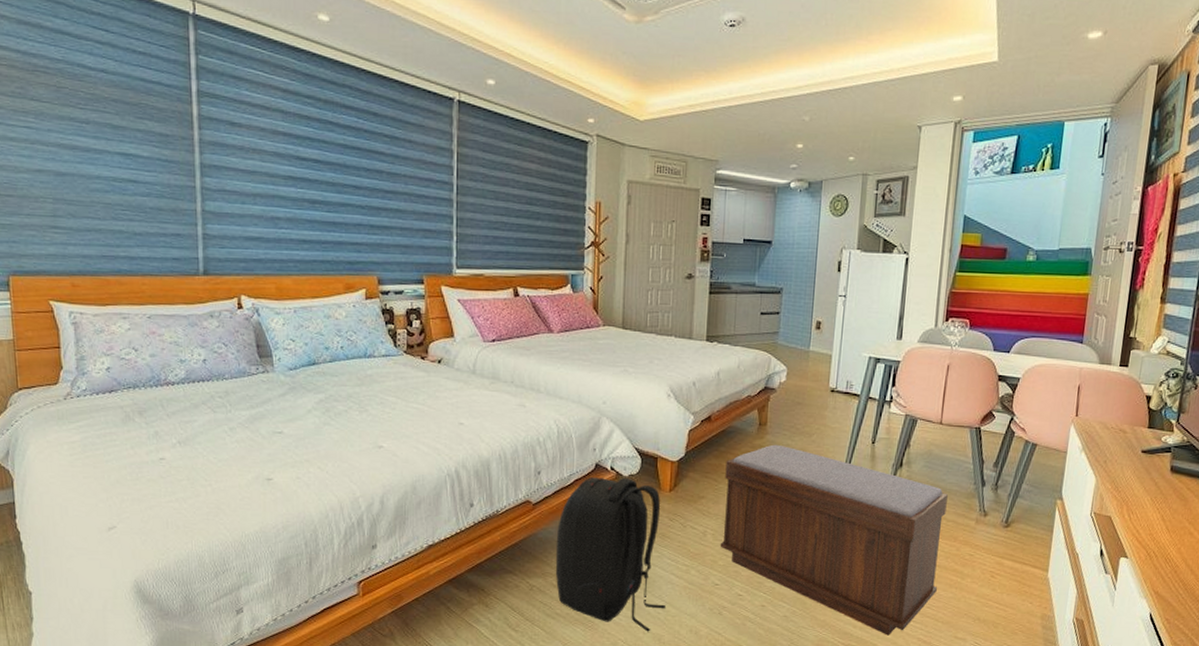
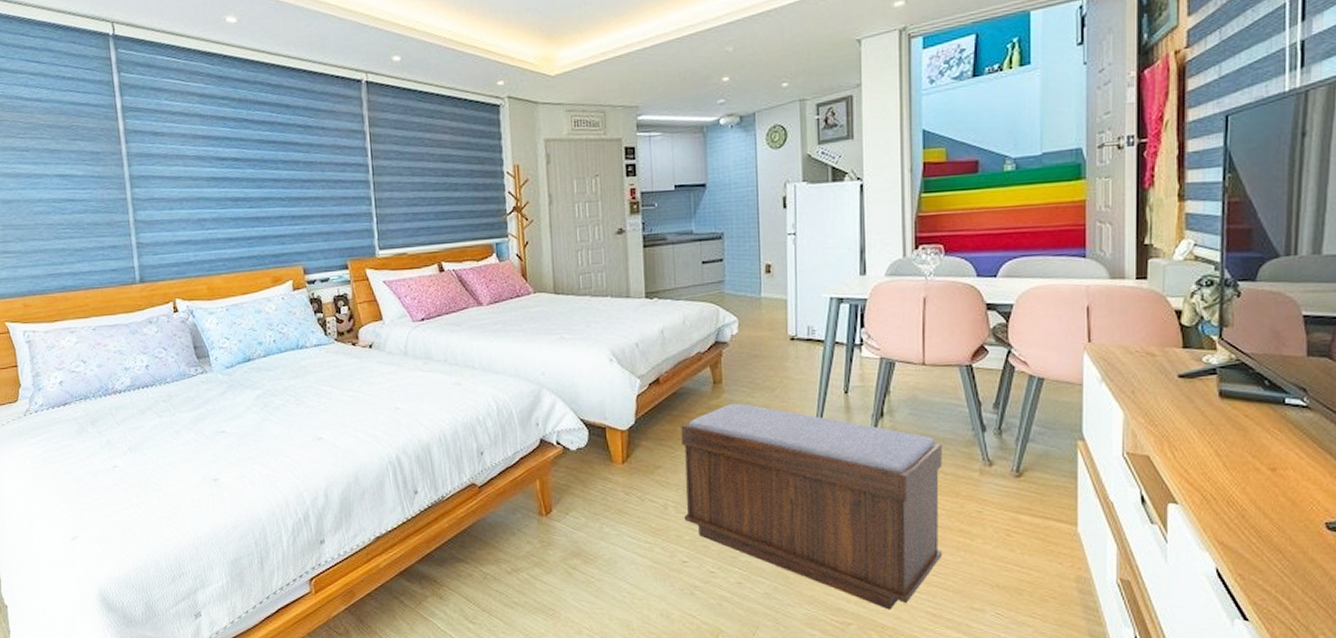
backpack: present [555,477,665,632] -> none [506,451,631,618]

